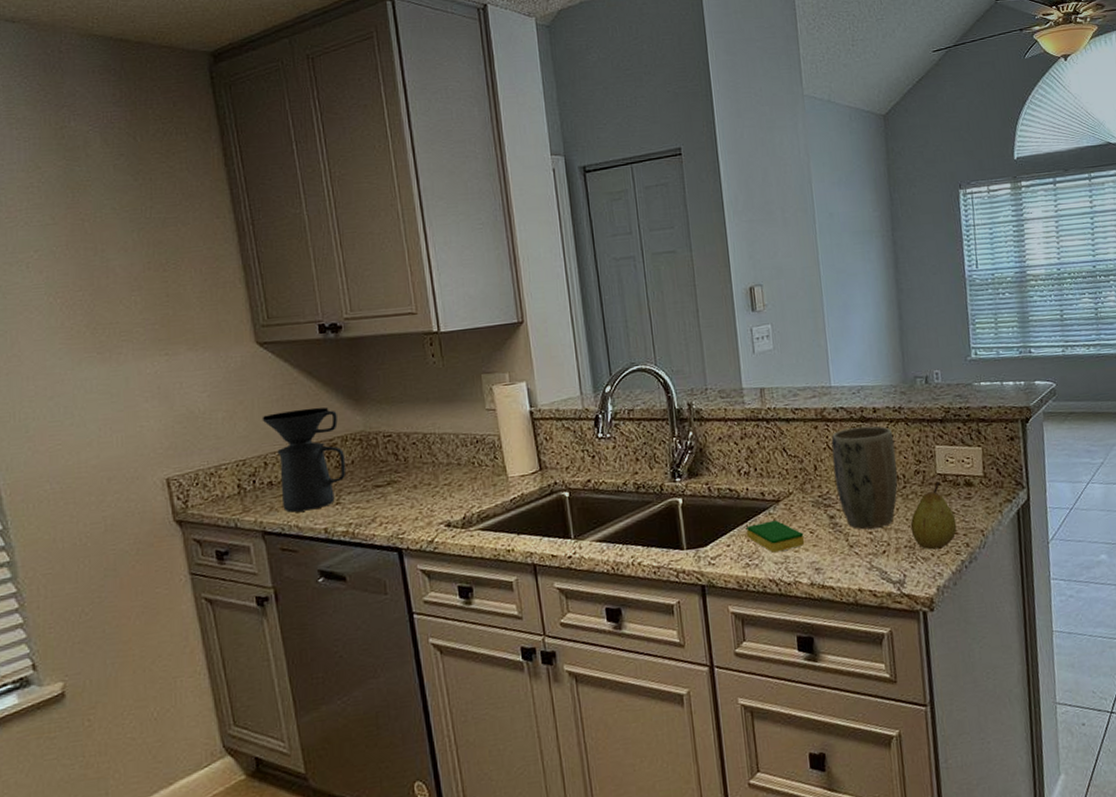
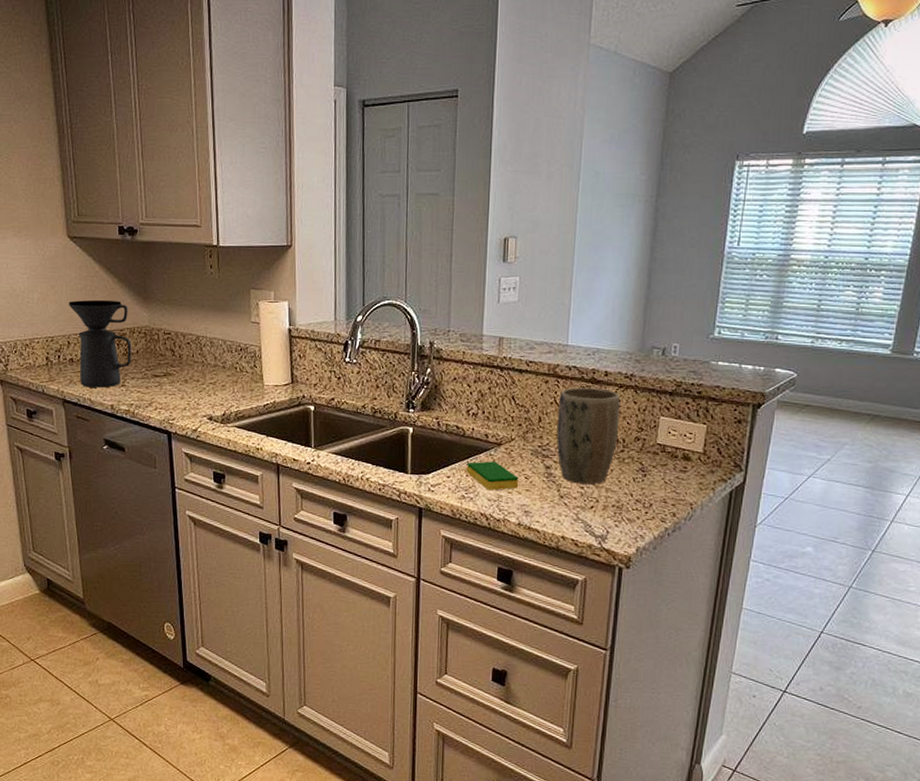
fruit: present [910,481,957,550] -> none [621,451,667,514]

